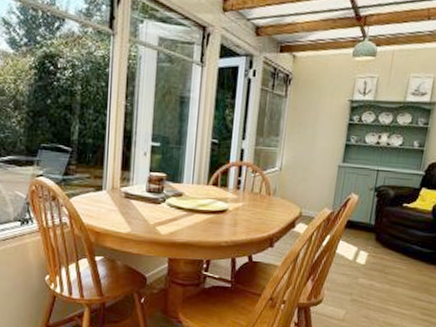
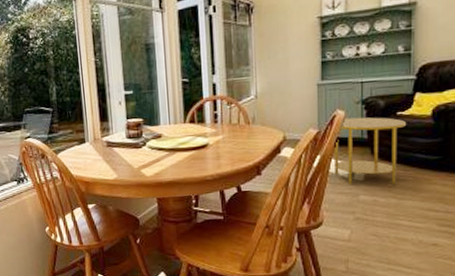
side table: none [339,203,410,271] -> present [325,117,407,184]

